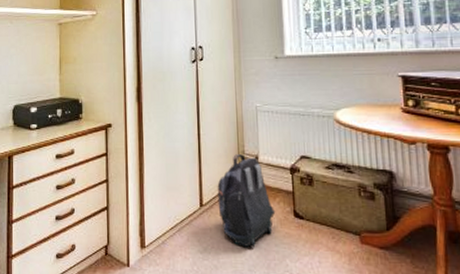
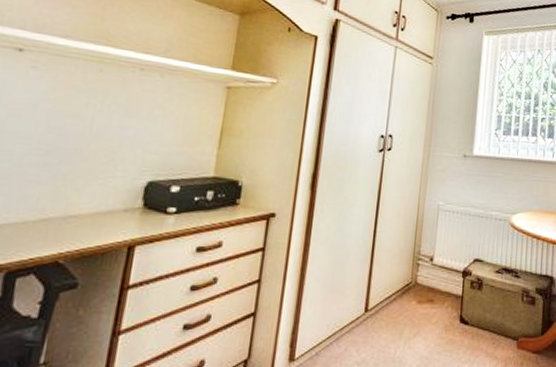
backpack: present [217,153,276,248] -> none [384,253,443,357]

